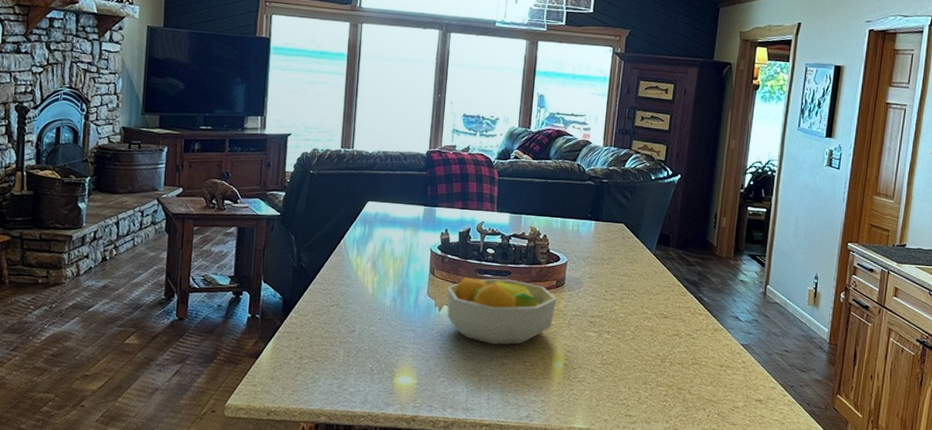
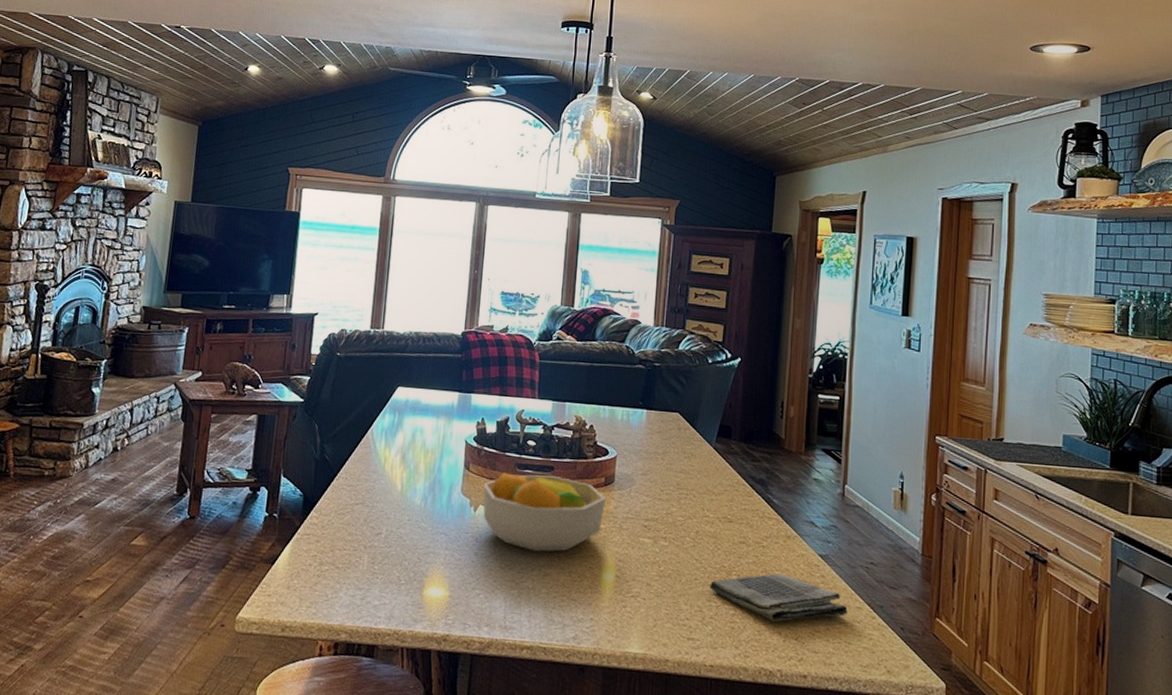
dish towel: none [646,360,763,401] -> present [710,573,848,622]

